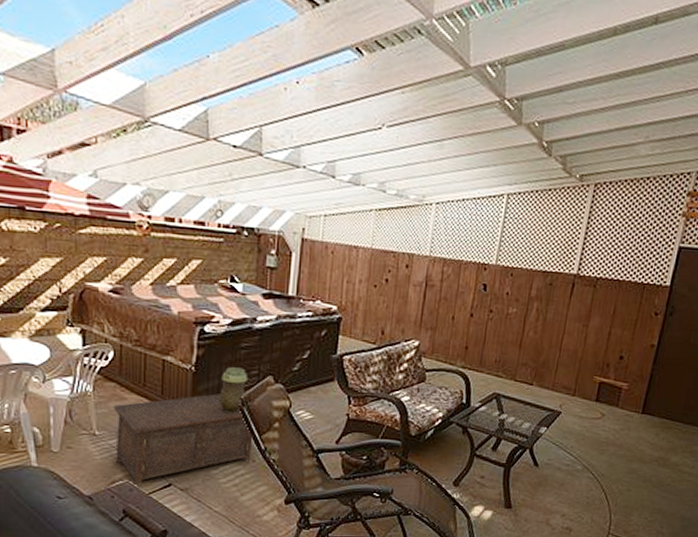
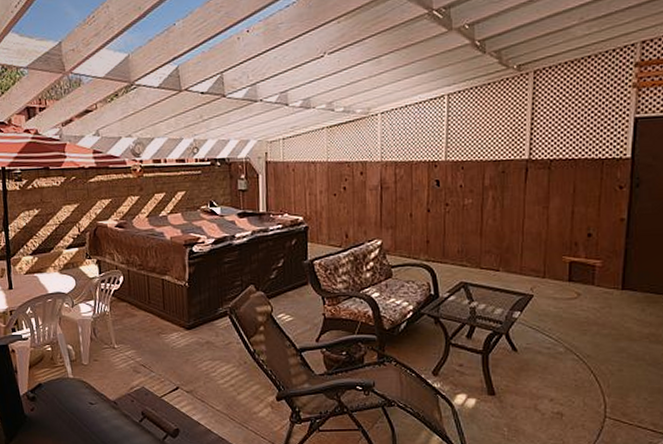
cabinet: present [113,394,253,488] -> none [126,305,243,392]
decorative urn: present [219,367,249,412] -> none [211,280,234,320]

